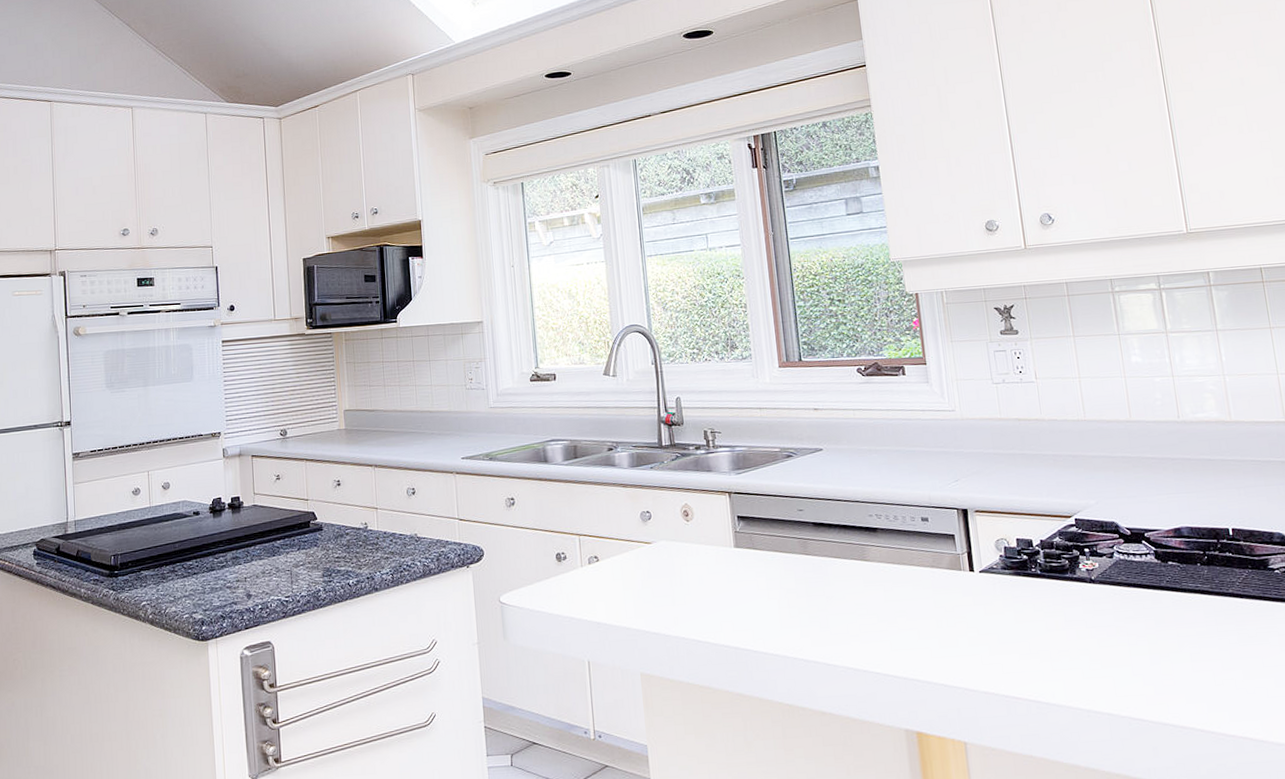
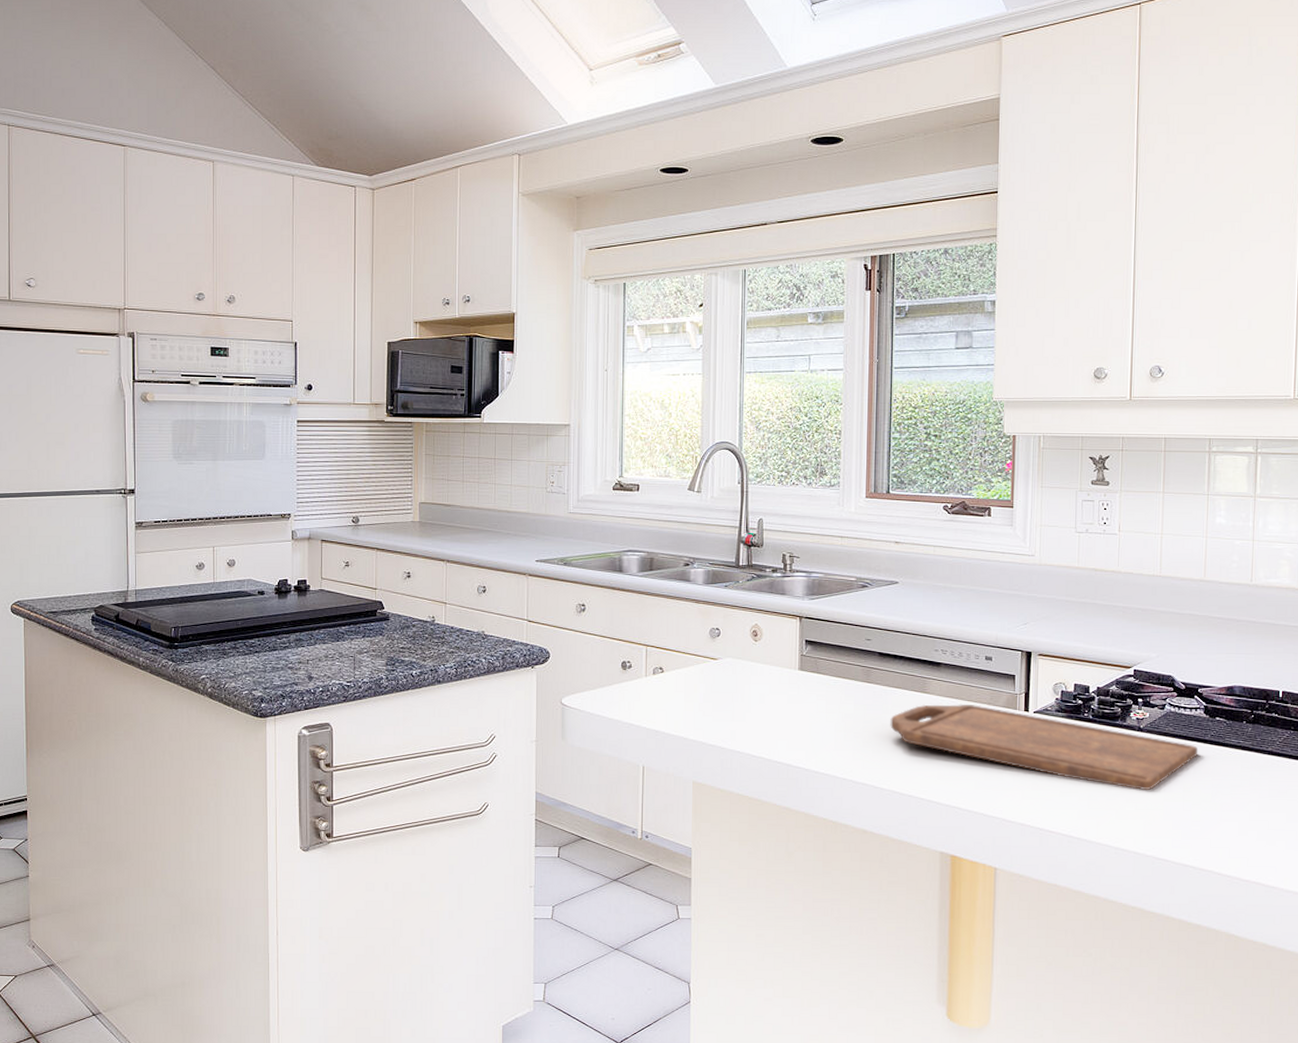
cutting board: none [833,569,1157,646] -> present [890,703,1199,791]

